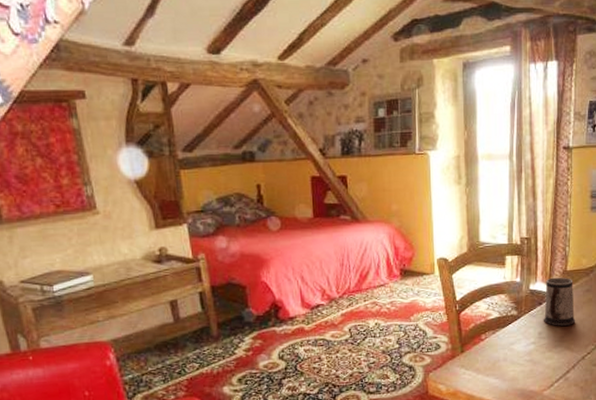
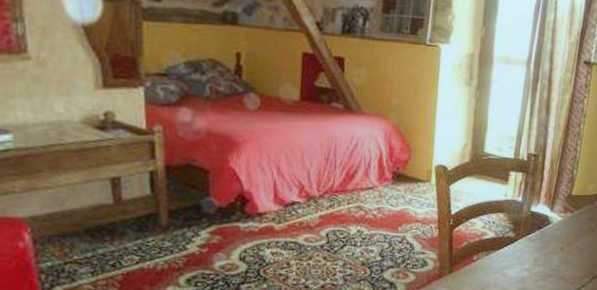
mug: present [543,277,576,326] -> none [540,201,577,254]

